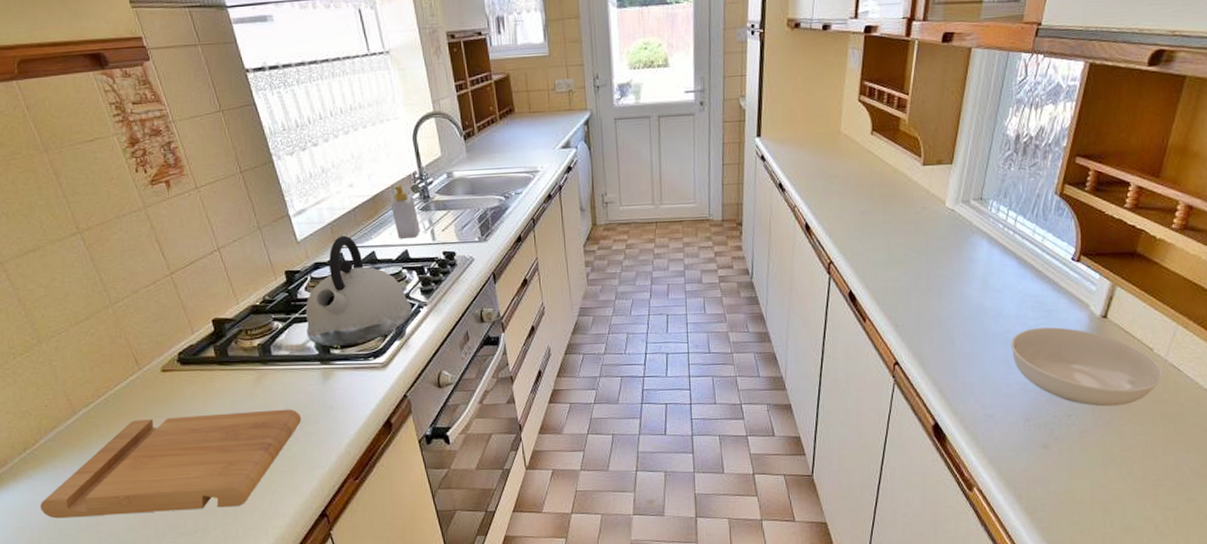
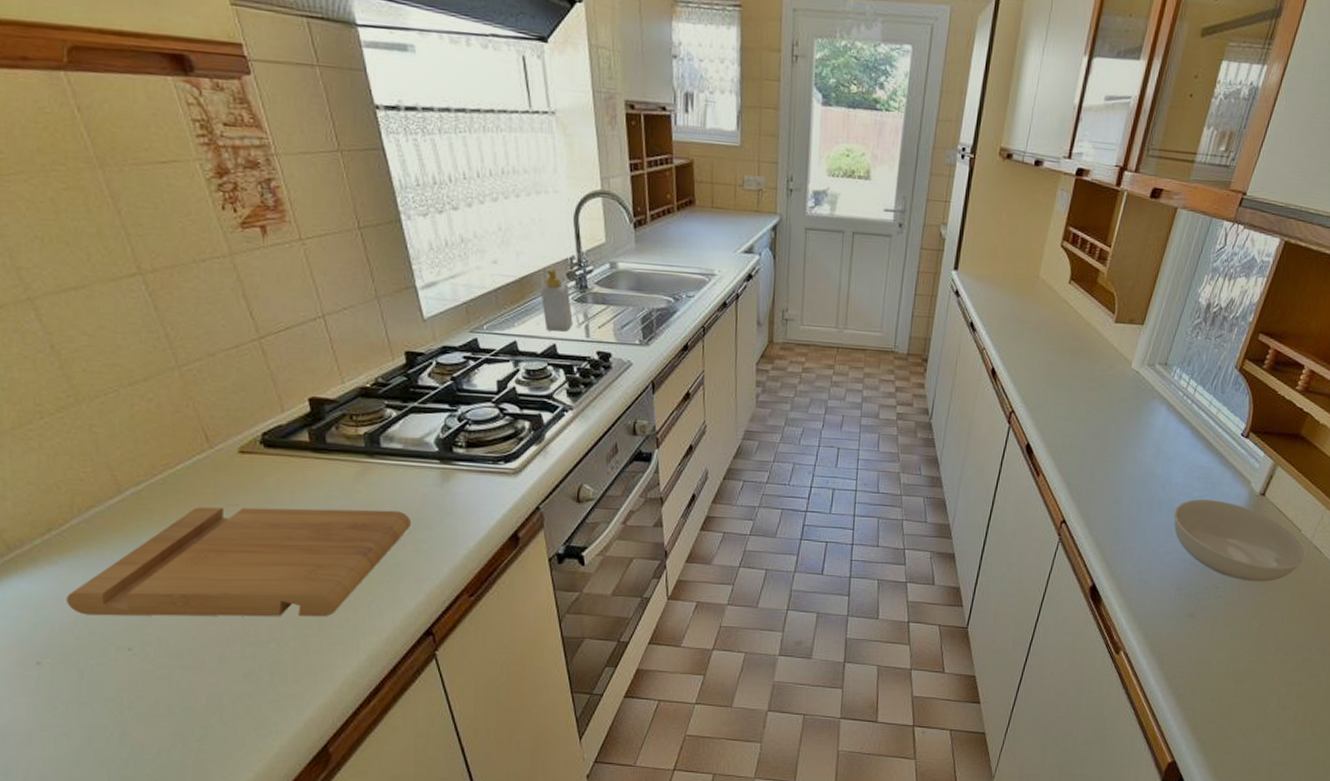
kettle: present [306,235,413,346] -> none [426,318,556,445]

